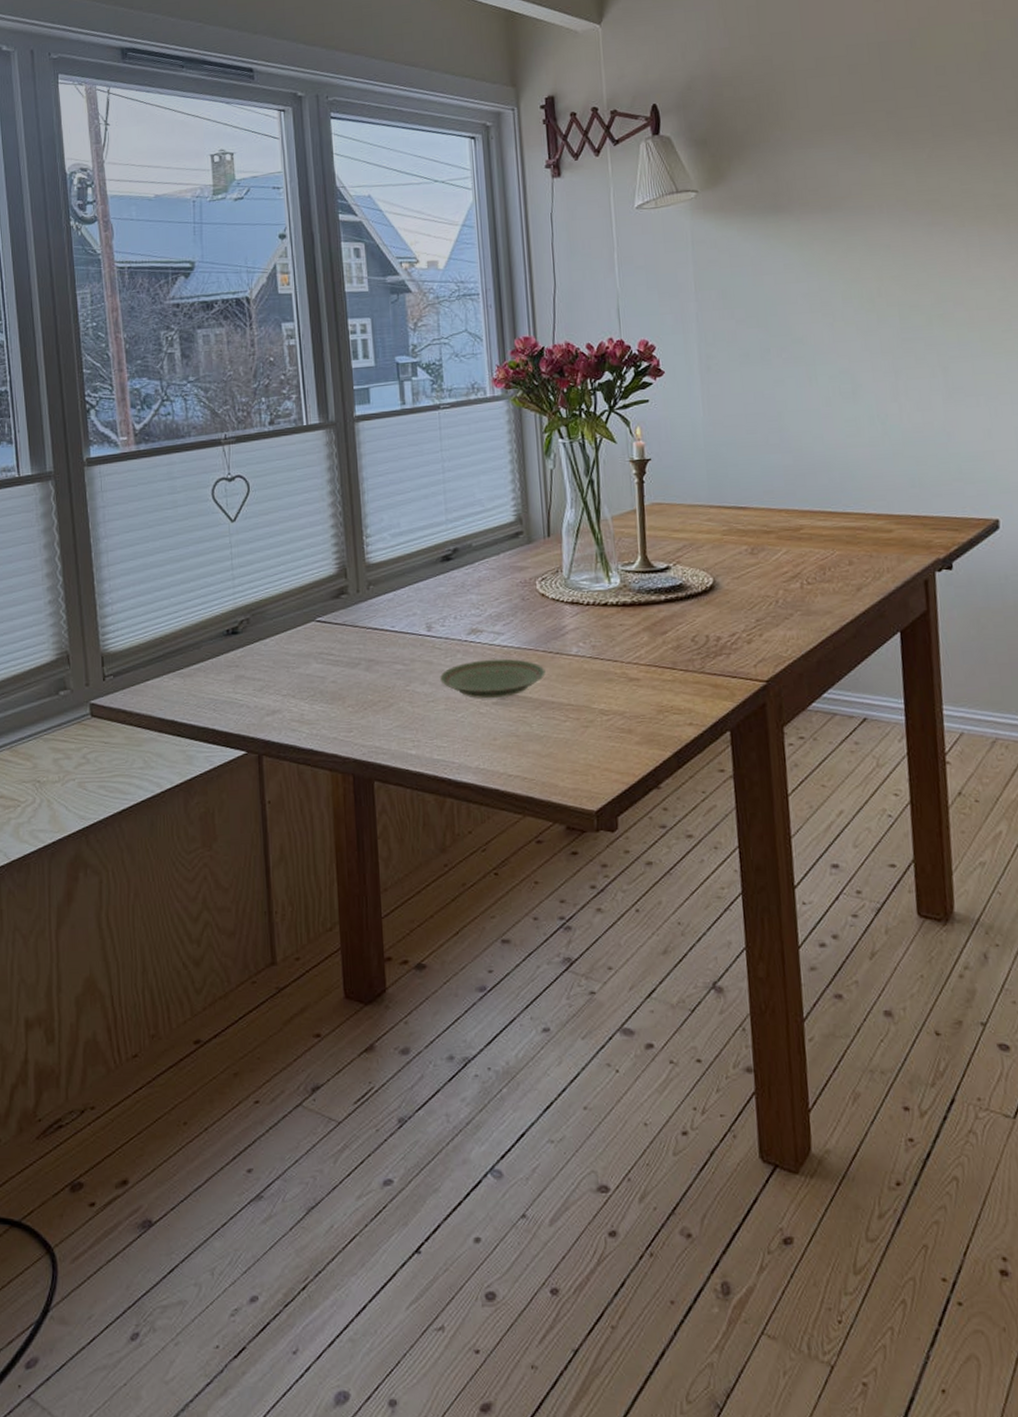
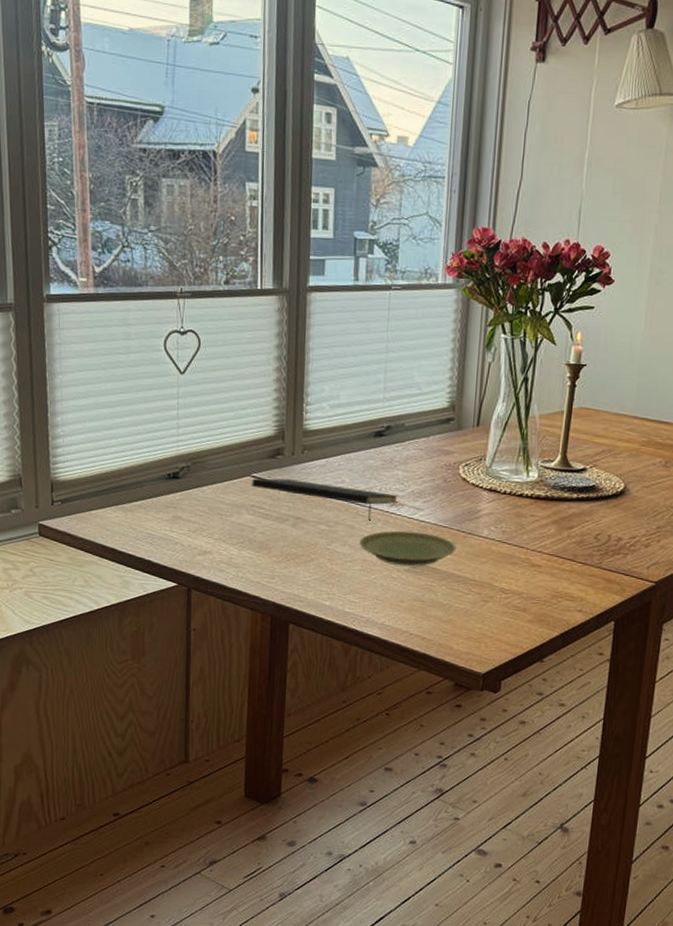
notepad: none [317,618,476,653] -> present [252,478,399,521]

